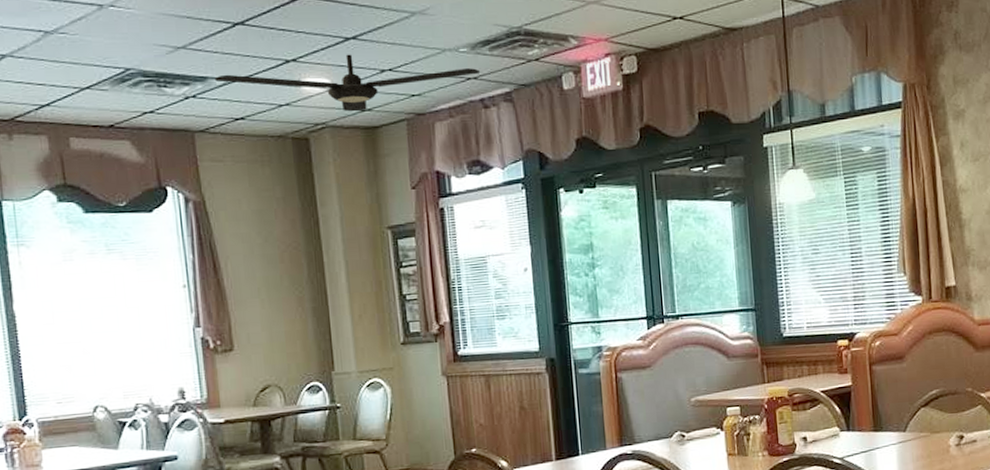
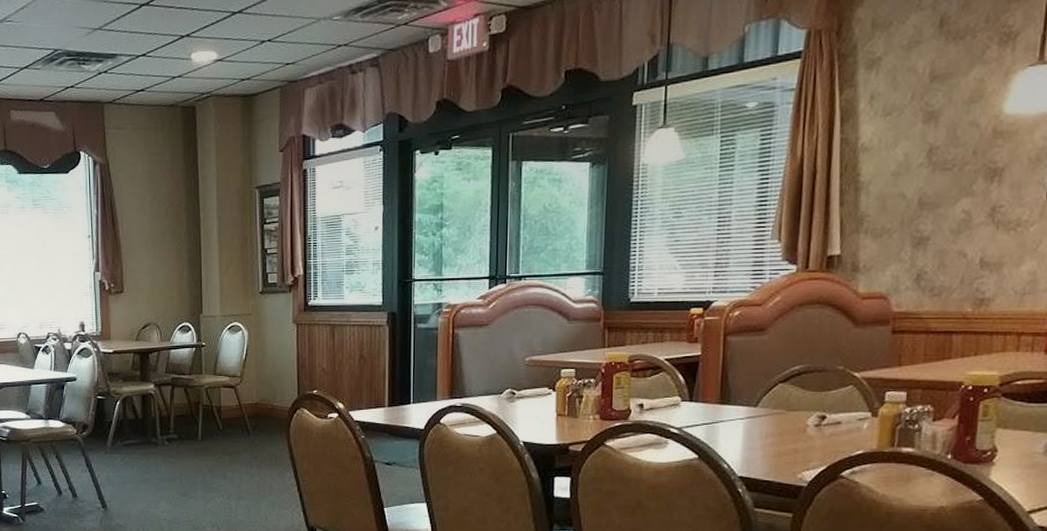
ceiling fan: present [214,54,481,112] -> none [122,27,351,81]

